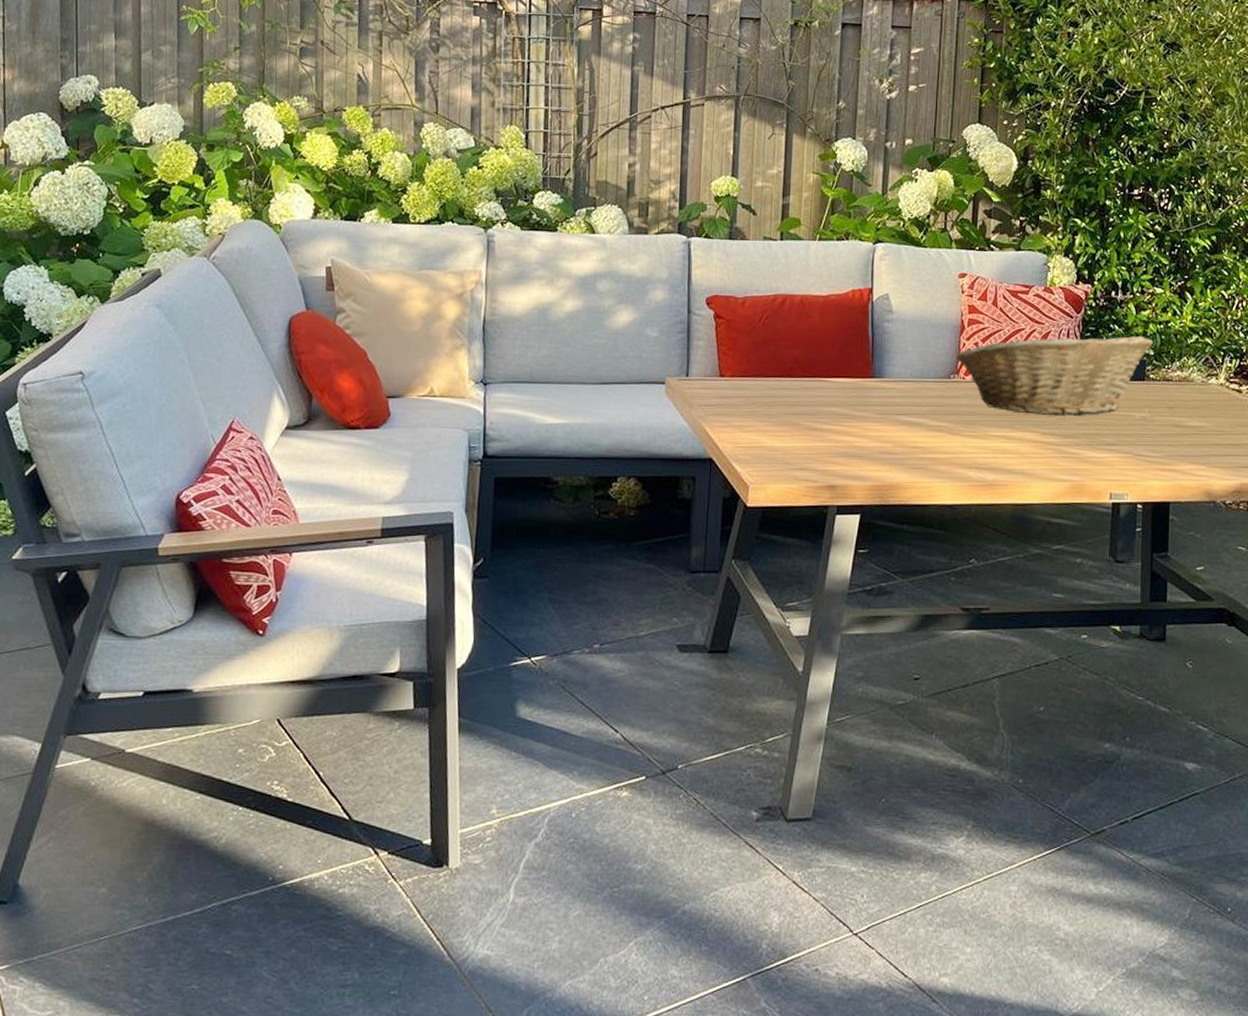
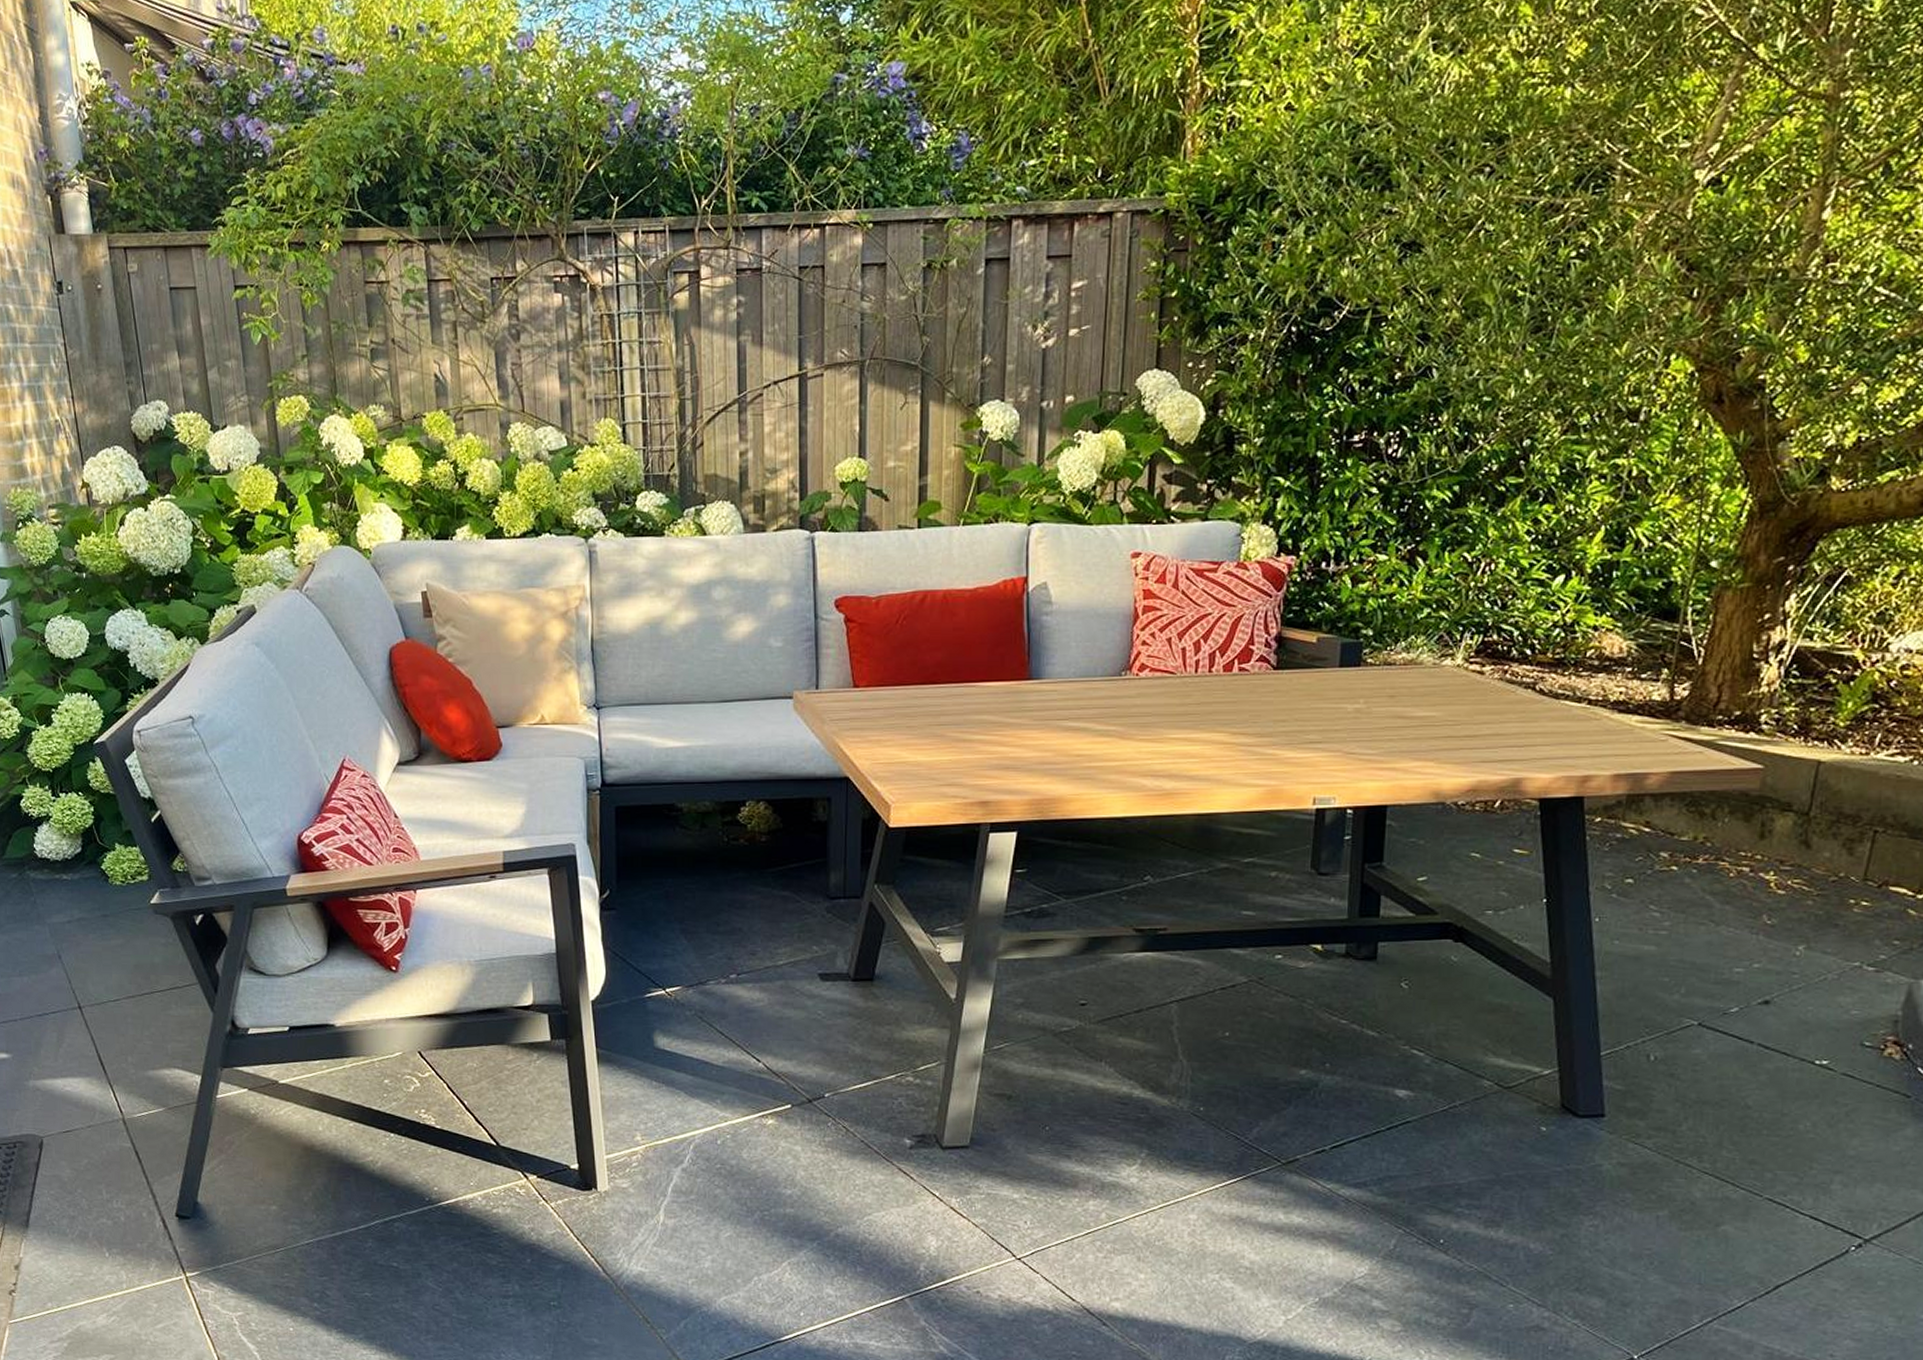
fruit basket: present [956,330,1153,416] -> none [1128,613,1373,713]

